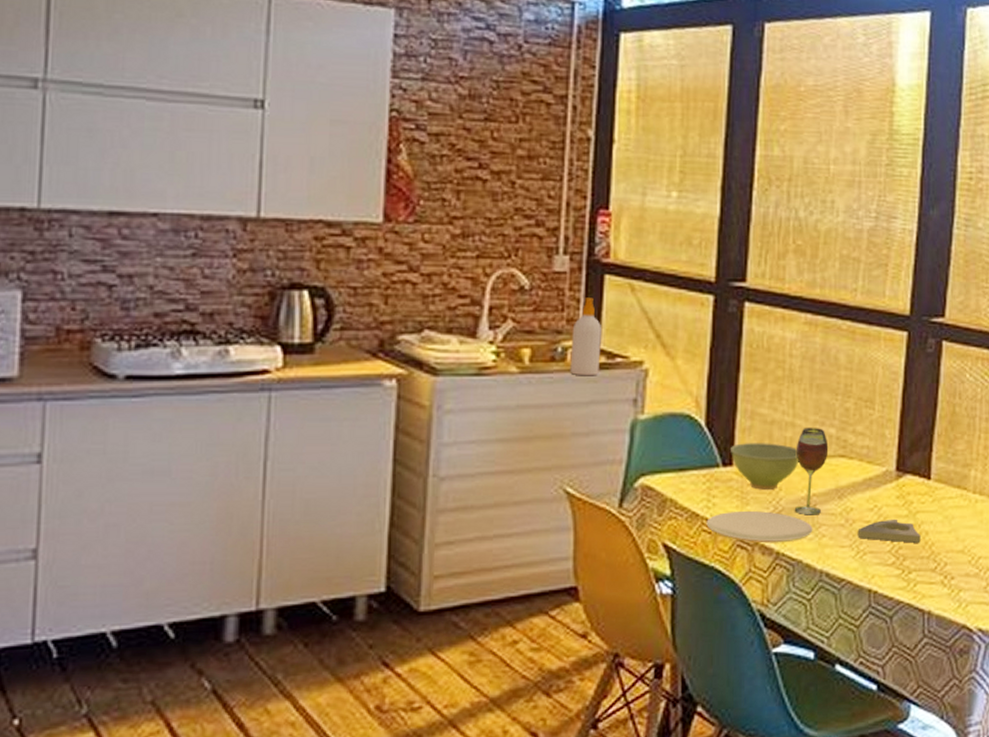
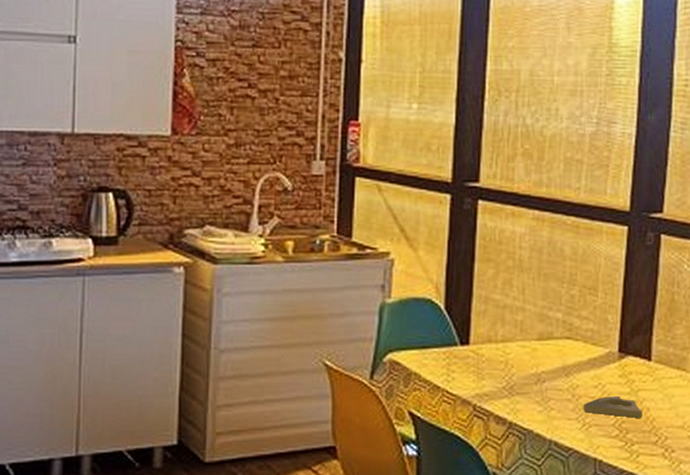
soap bottle: present [570,297,601,376] -> none [327,197,353,265]
plate: present [706,510,813,544] -> none [446,384,542,414]
bowl: present [729,443,799,490] -> none [466,325,529,367]
wineglass: present [794,428,829,515] -> none [525,312,556,390]

